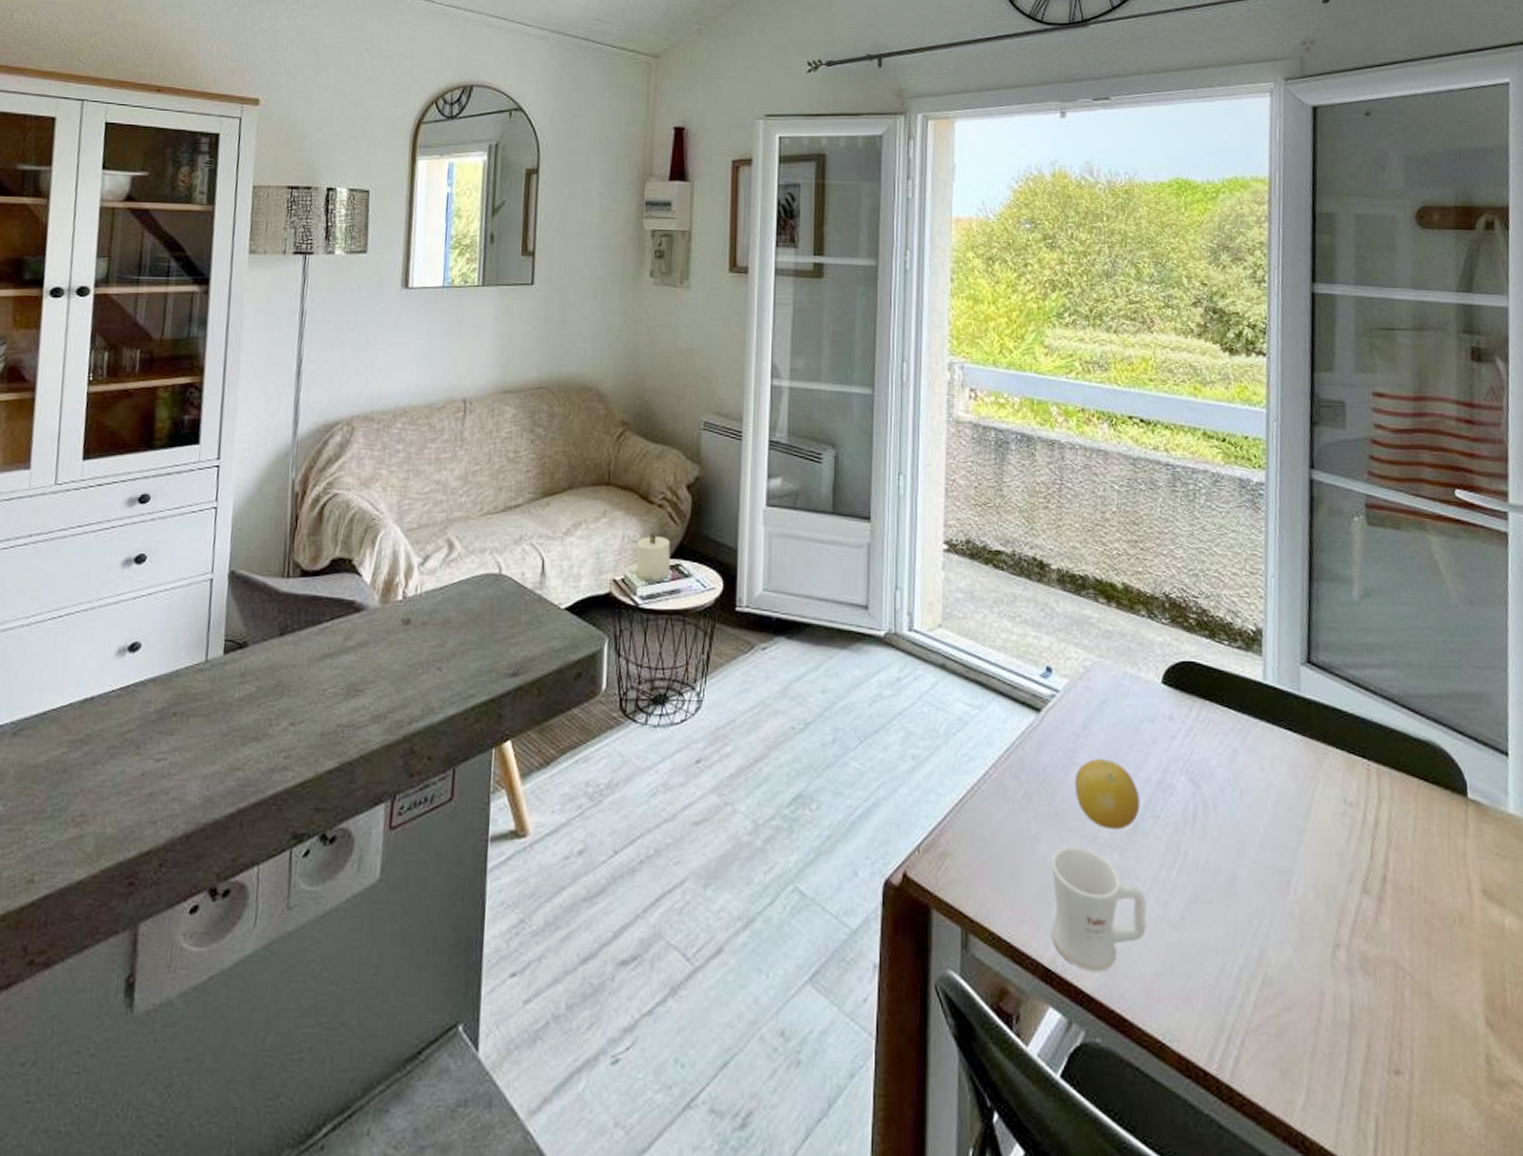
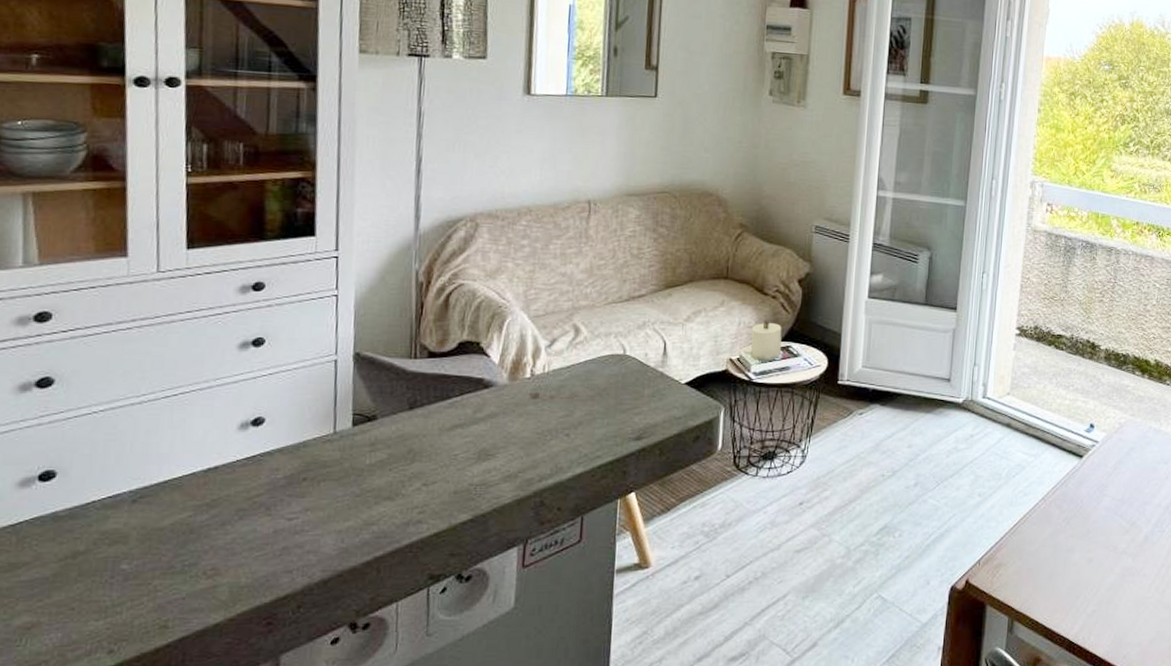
mug: present [1051,846,1147,972] -> none [1076,555,1149,642]
fruit: present [1074,759,1141,830] -> none [1103,491,1152,542]

